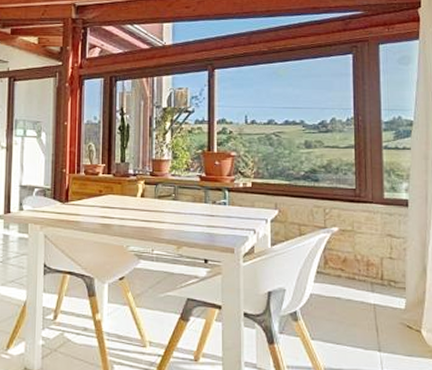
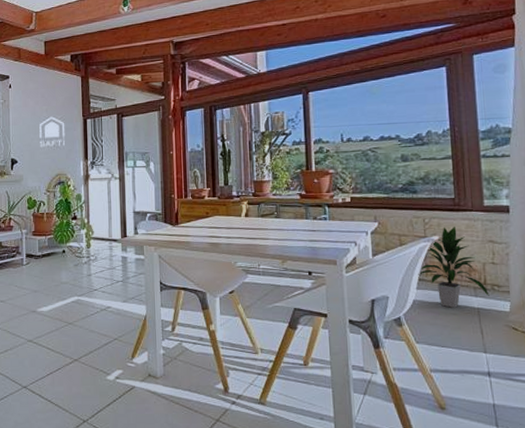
indoor plant: none [316,217,386,303] -> present [418,226,489,308]

